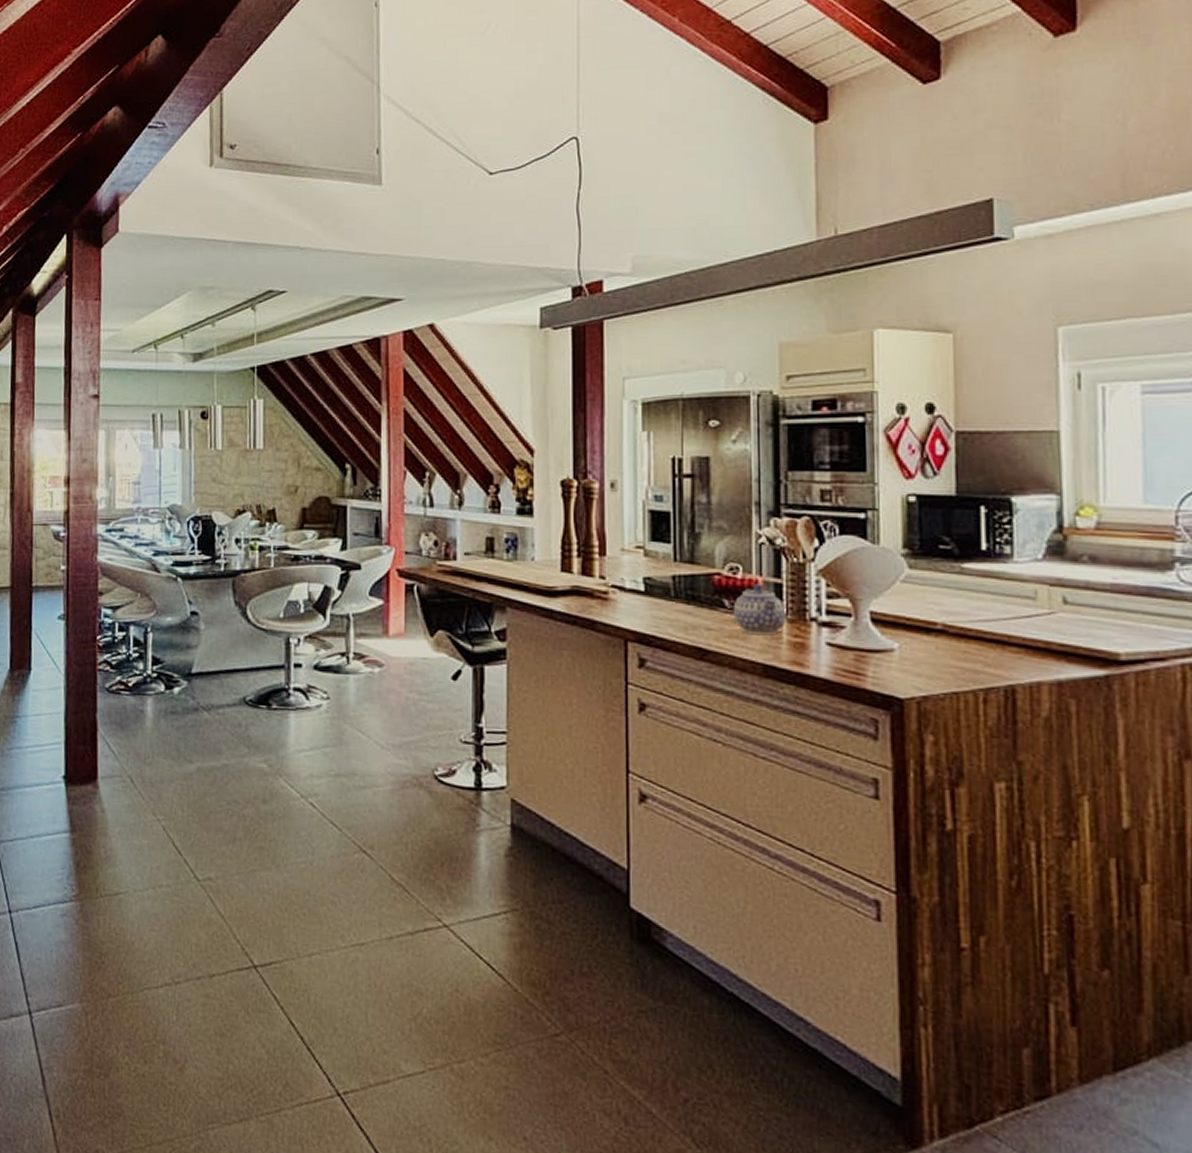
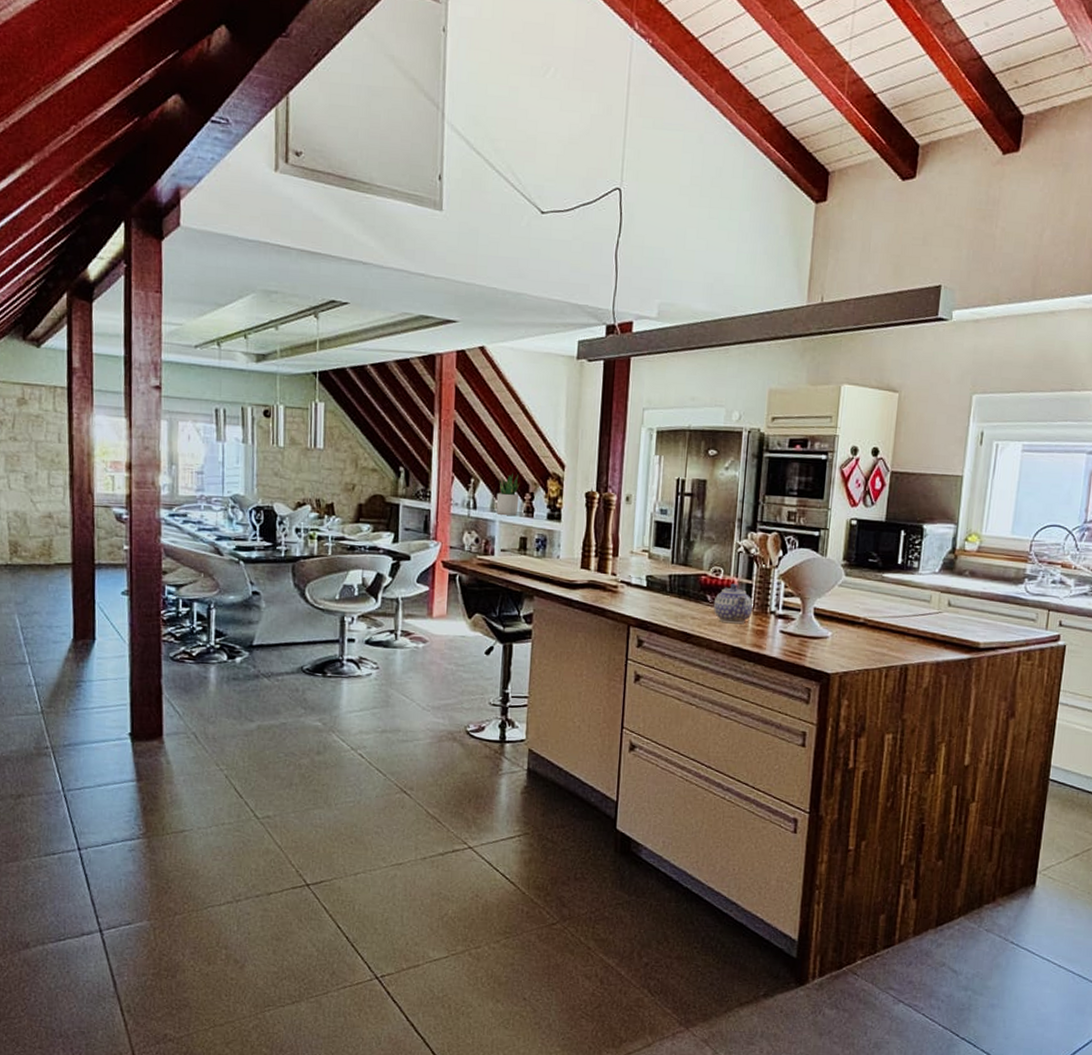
planter: none [456,463,483,514] -> present [496,473,520,517]

